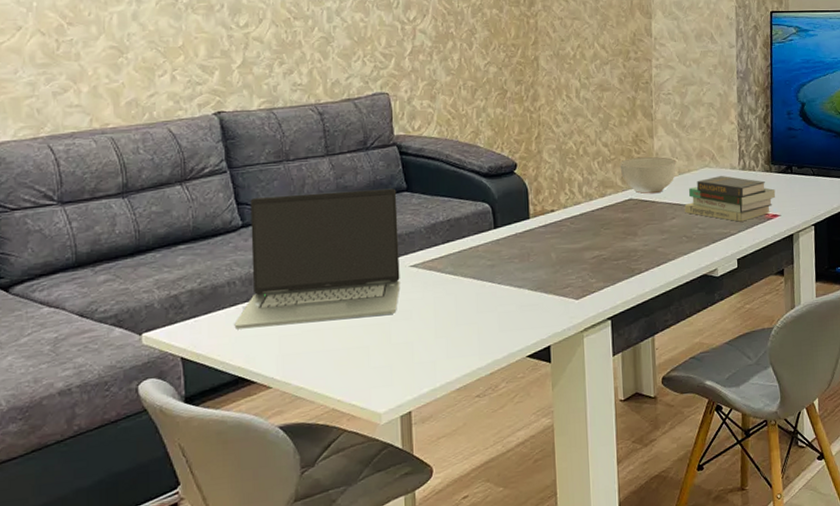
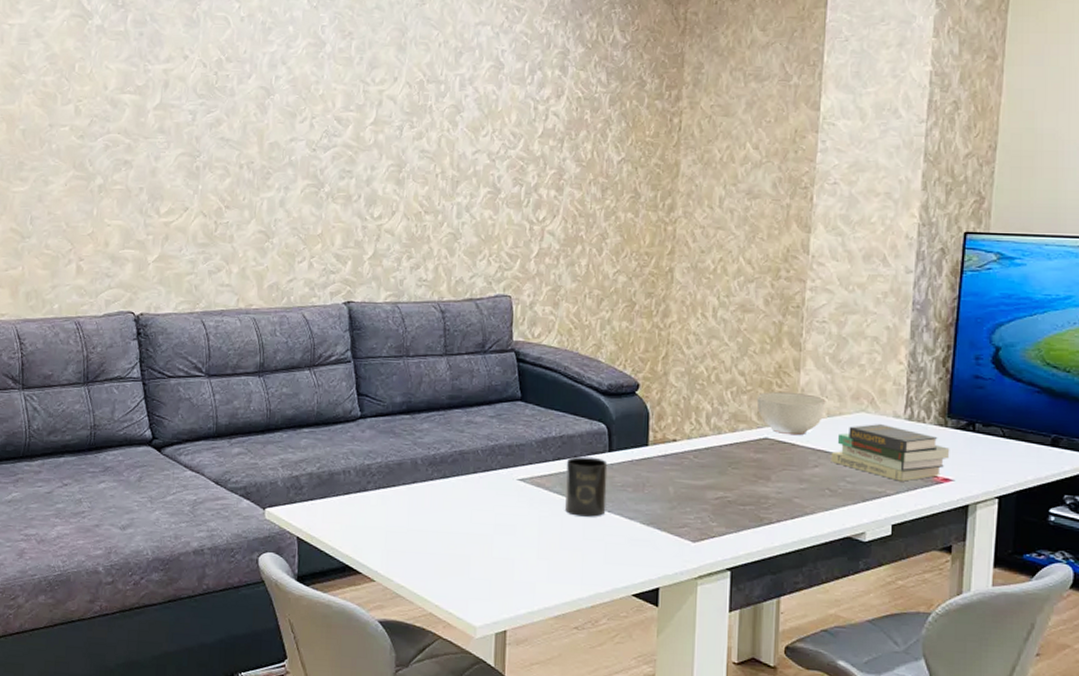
laptop: present [234,188,400,330] -> none [346,391,511,526]
mug: none [455,235,496,292] -> present [565,456,608,517]

